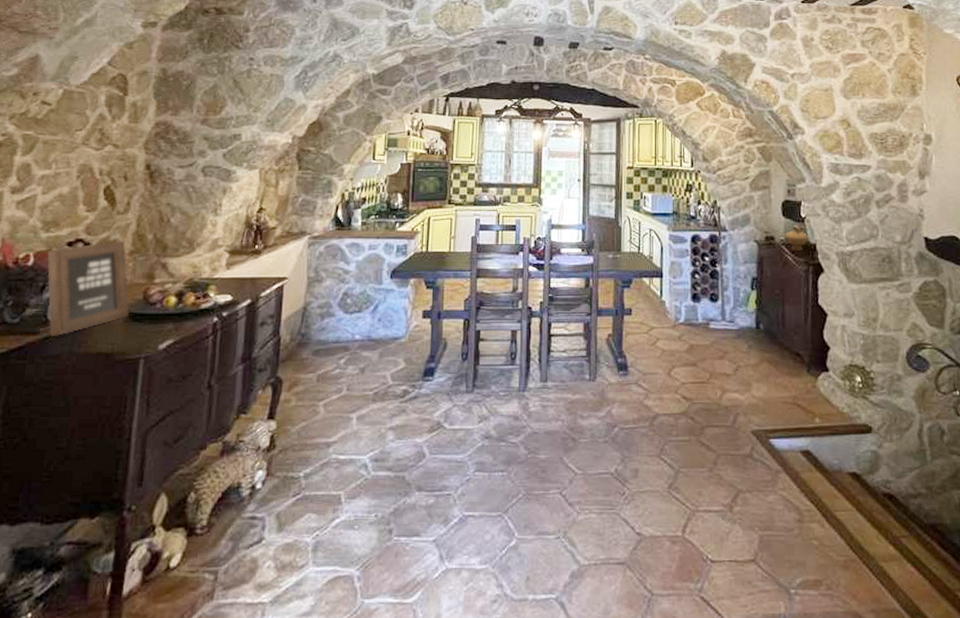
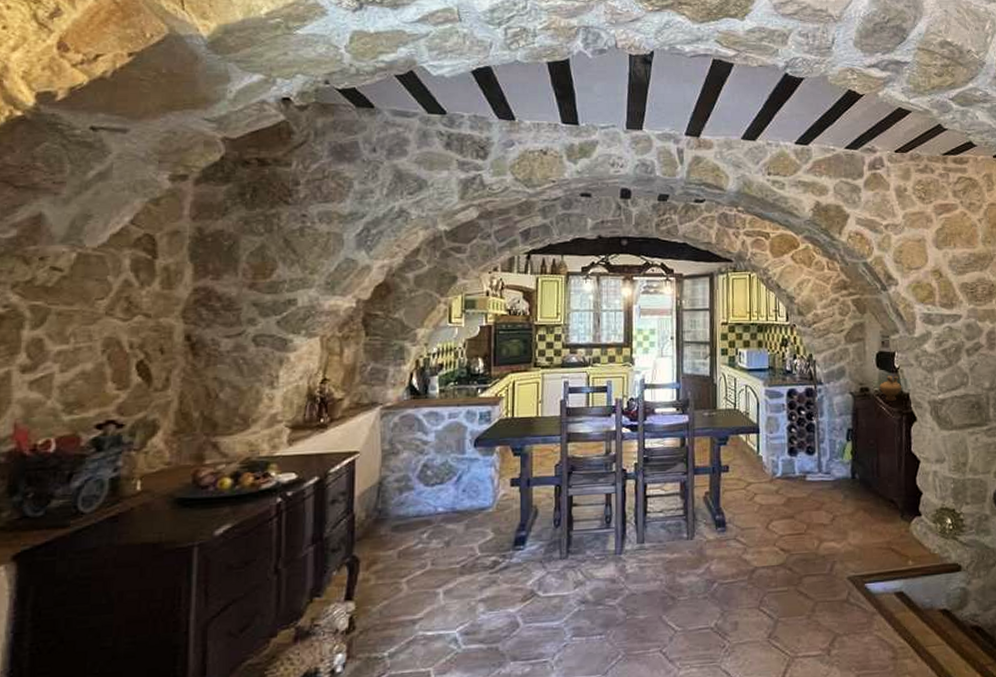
picture frame: present [46,240,130,336] -> none [72,420,178,529]

